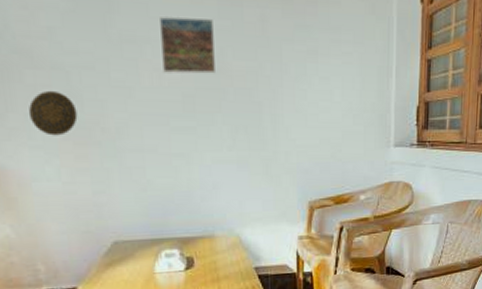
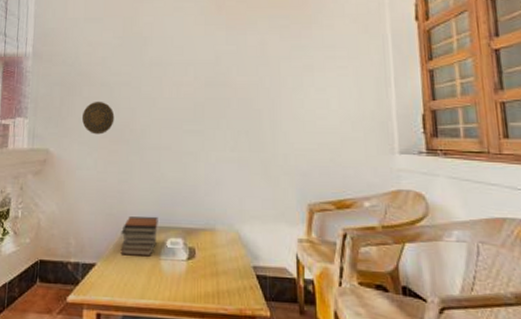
book stack: none [104,228,149,275] -> present [120,216,158,257]
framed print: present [160,17,215,74] -> none [181,46,222,87]

